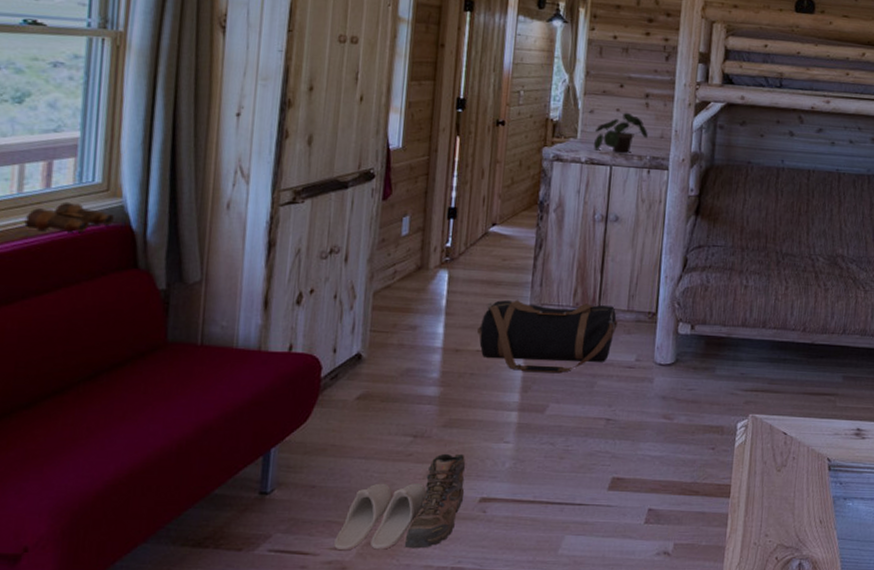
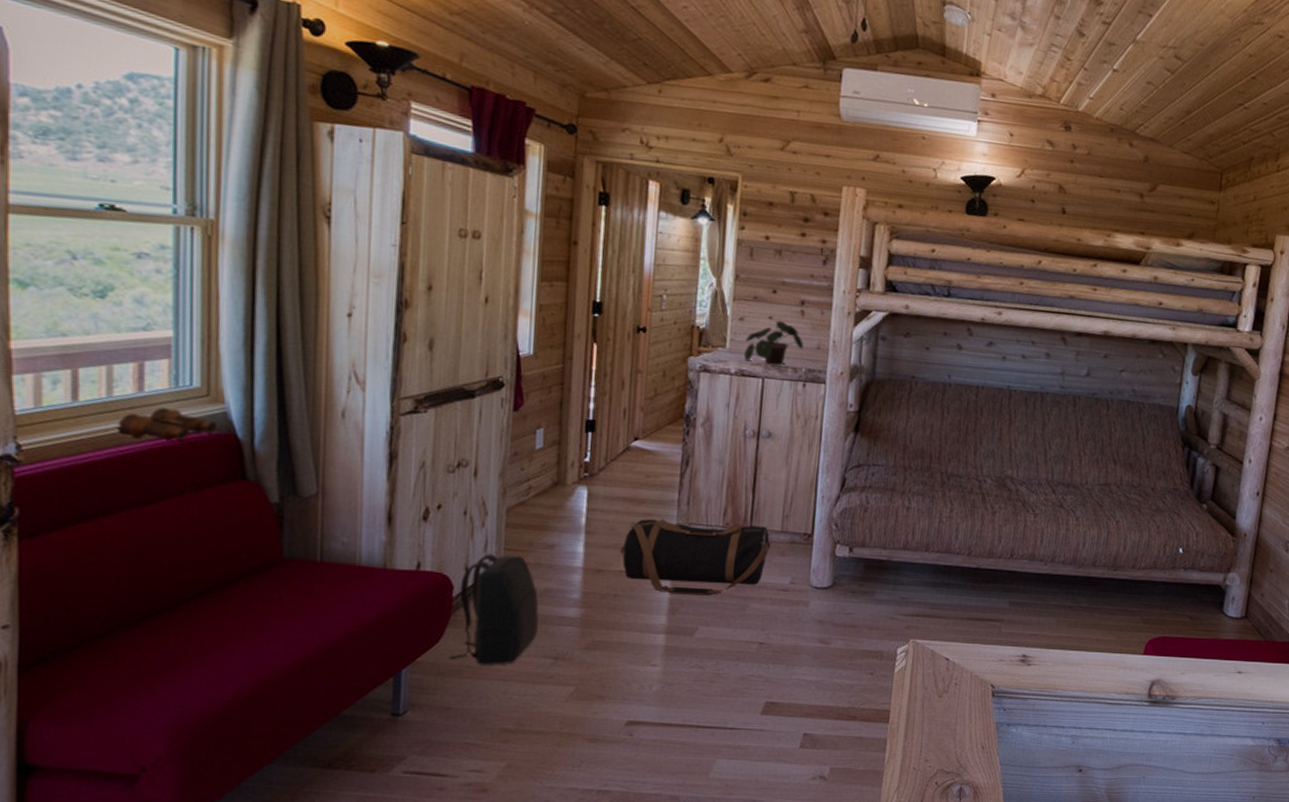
backpack: none [315,335,401,443] -> present [449,554,539,664]
slippers: present [334,483,427,551] -> none [473,705,570,773]
hiking boot: present [404,453,466,549] -> none [547,676,611,771]

